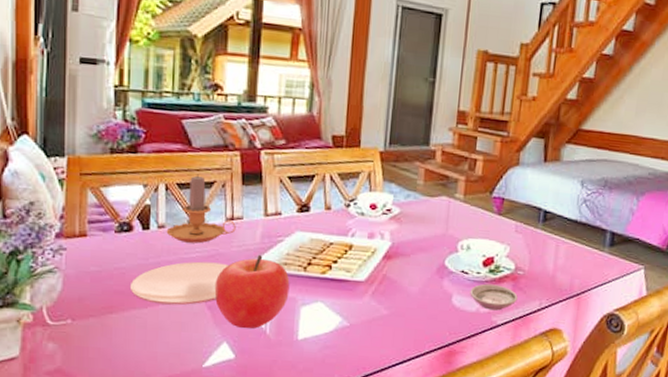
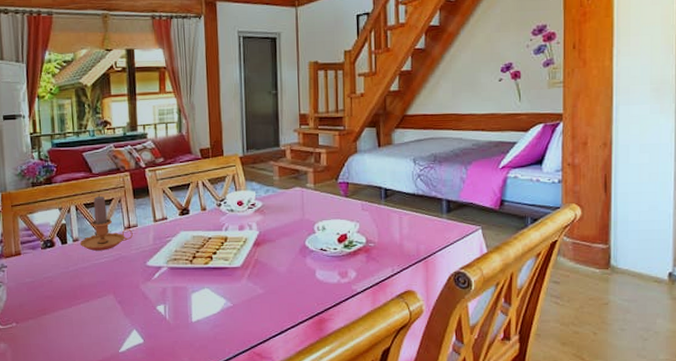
plate: present [129,261,228,306] -> none [56,264,130,303]
fruit: present [214,254,290,329] -> none [121,254,181,316]
saucer: present [470,283,518,311] -> none [330,257,372,280]

